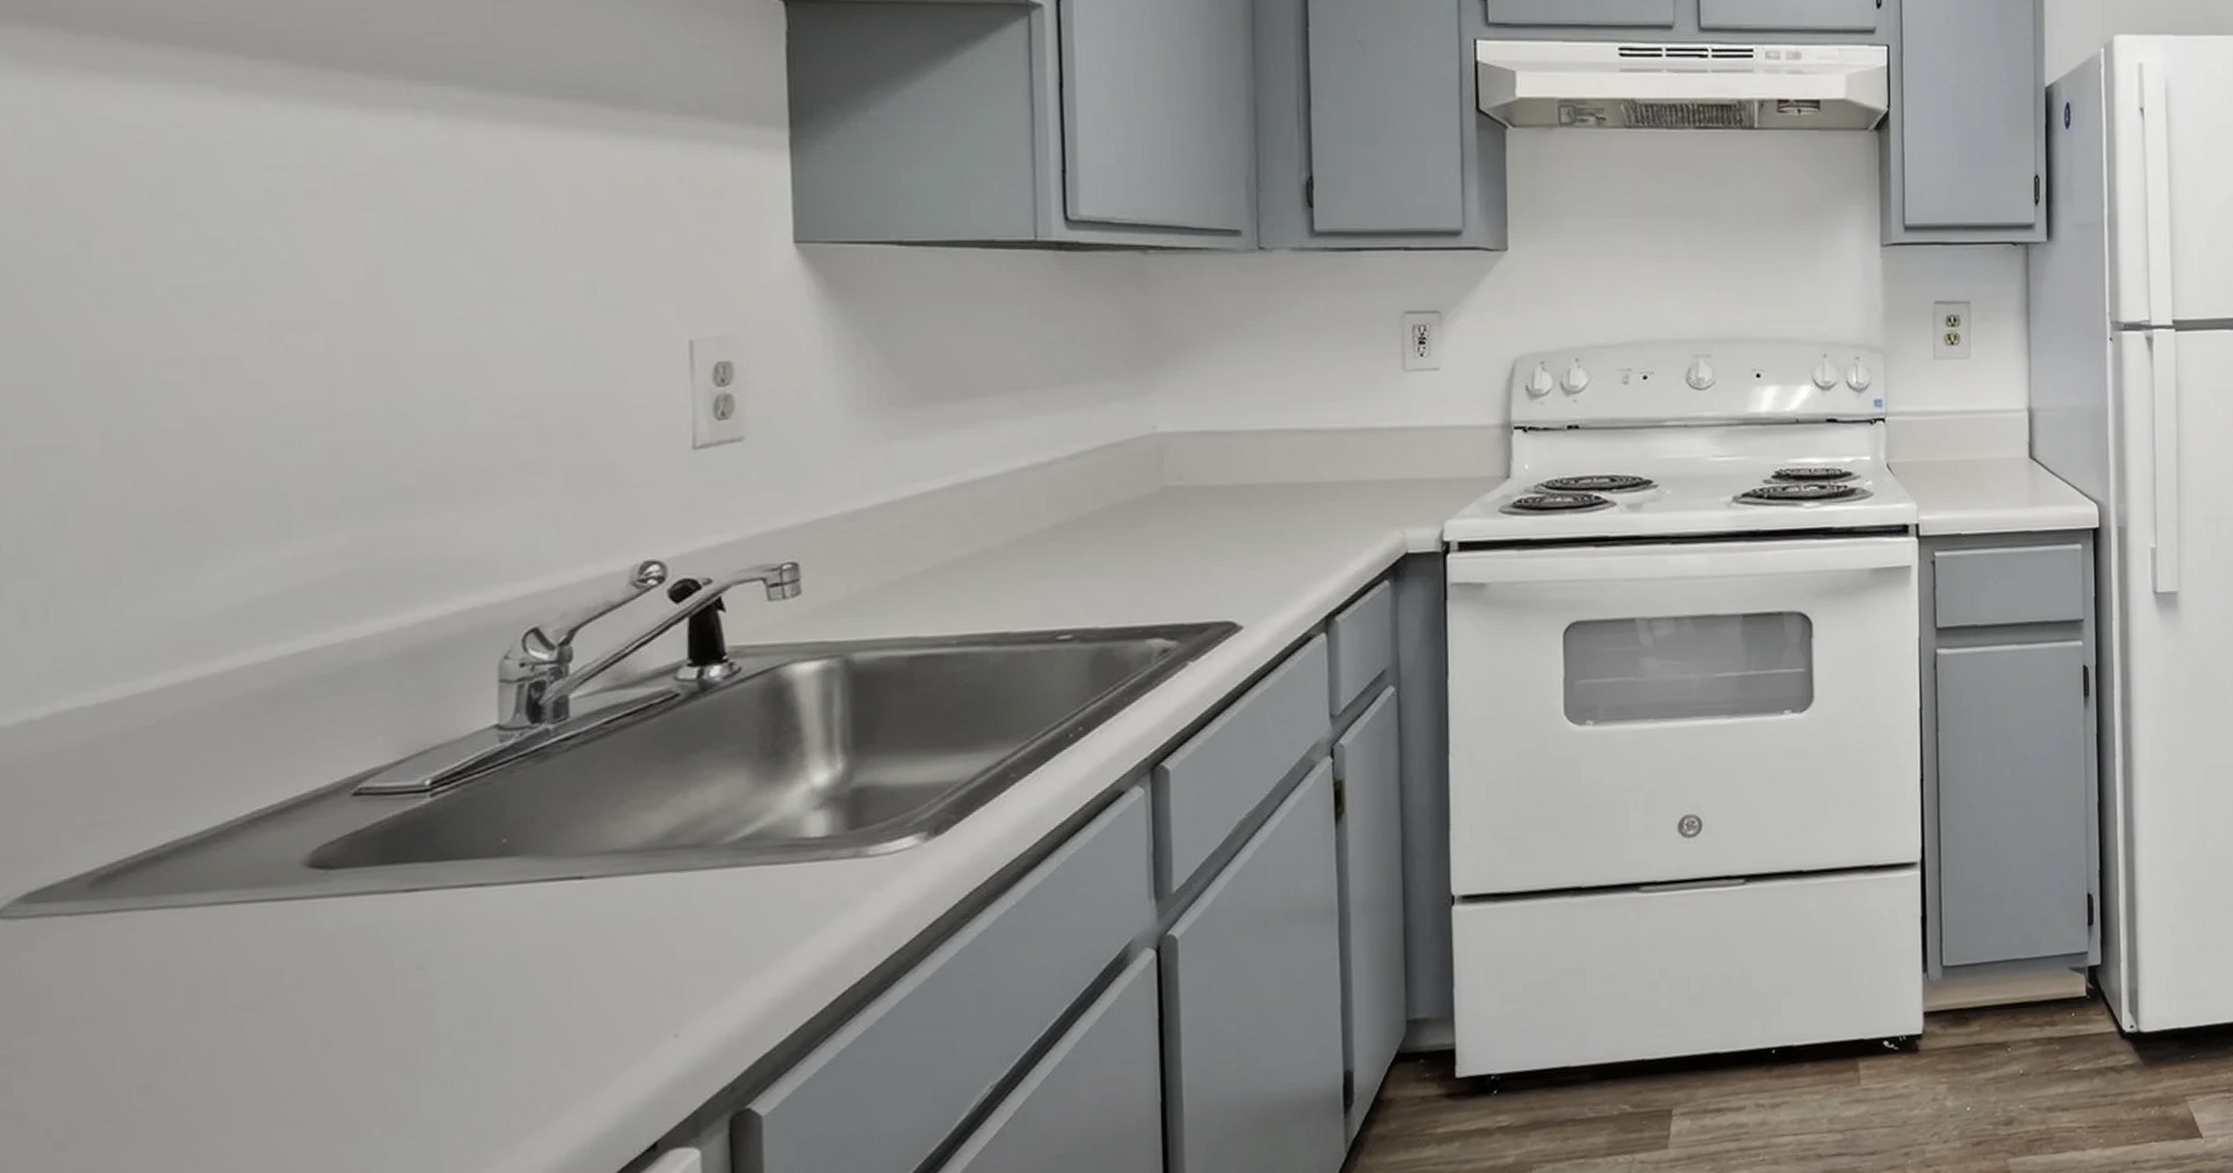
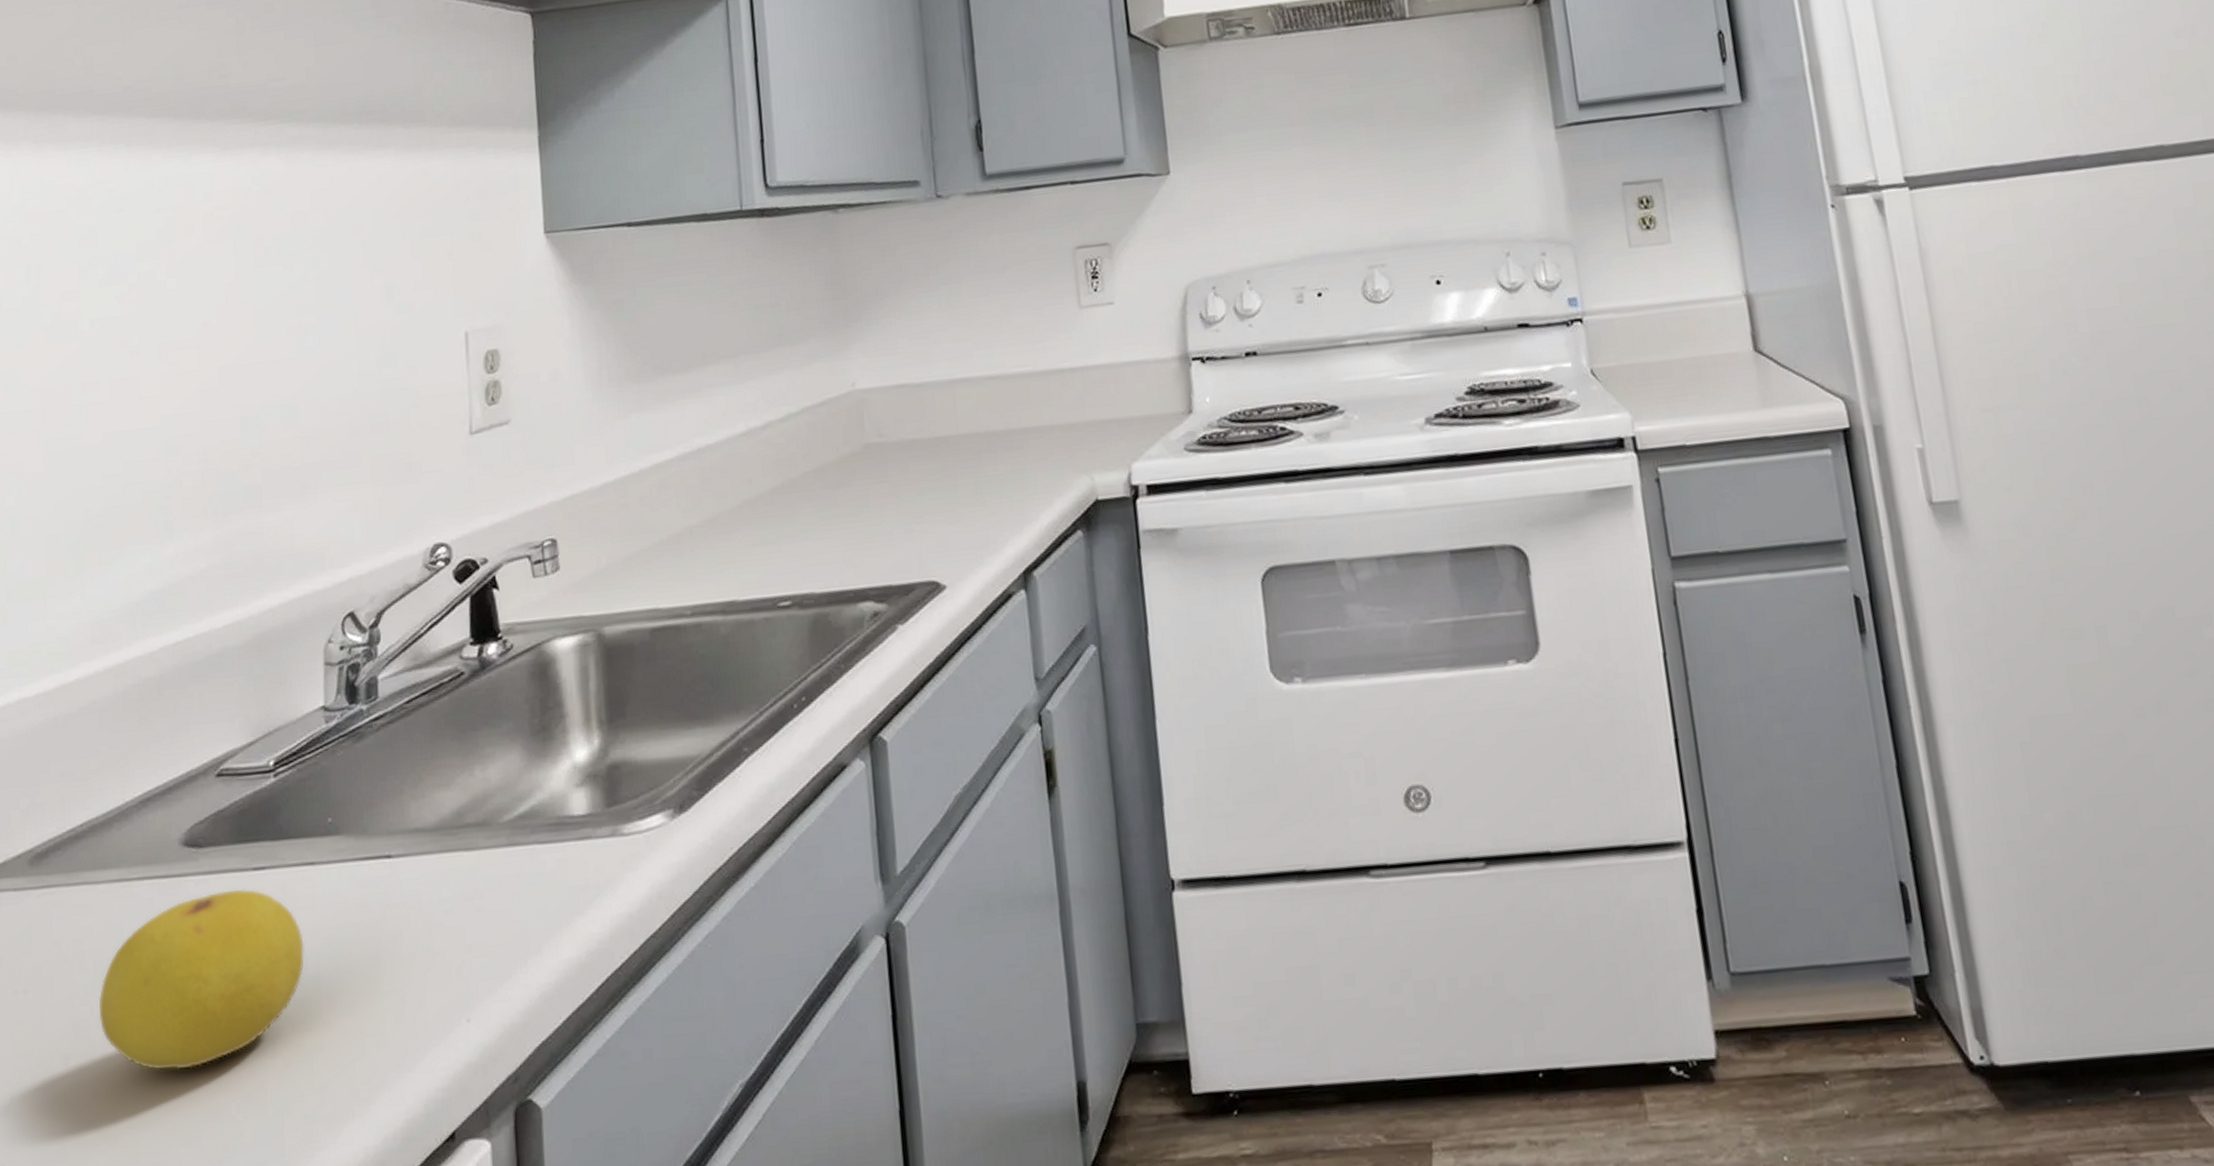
lemon: none [191,911,470,1097] -> present [98,889,305,1070]

